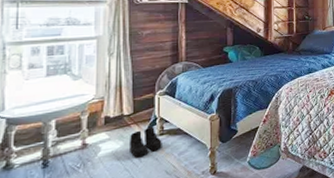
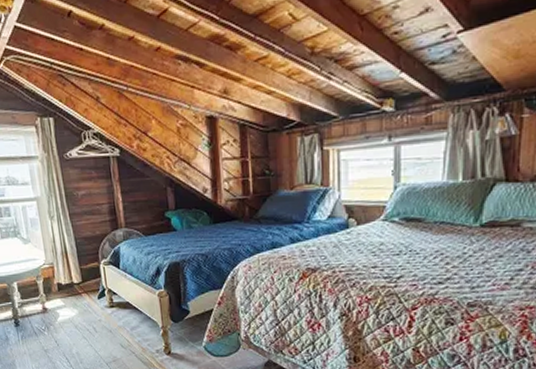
boots: present [128,126,162,158] -> none [82,297,114,328]

